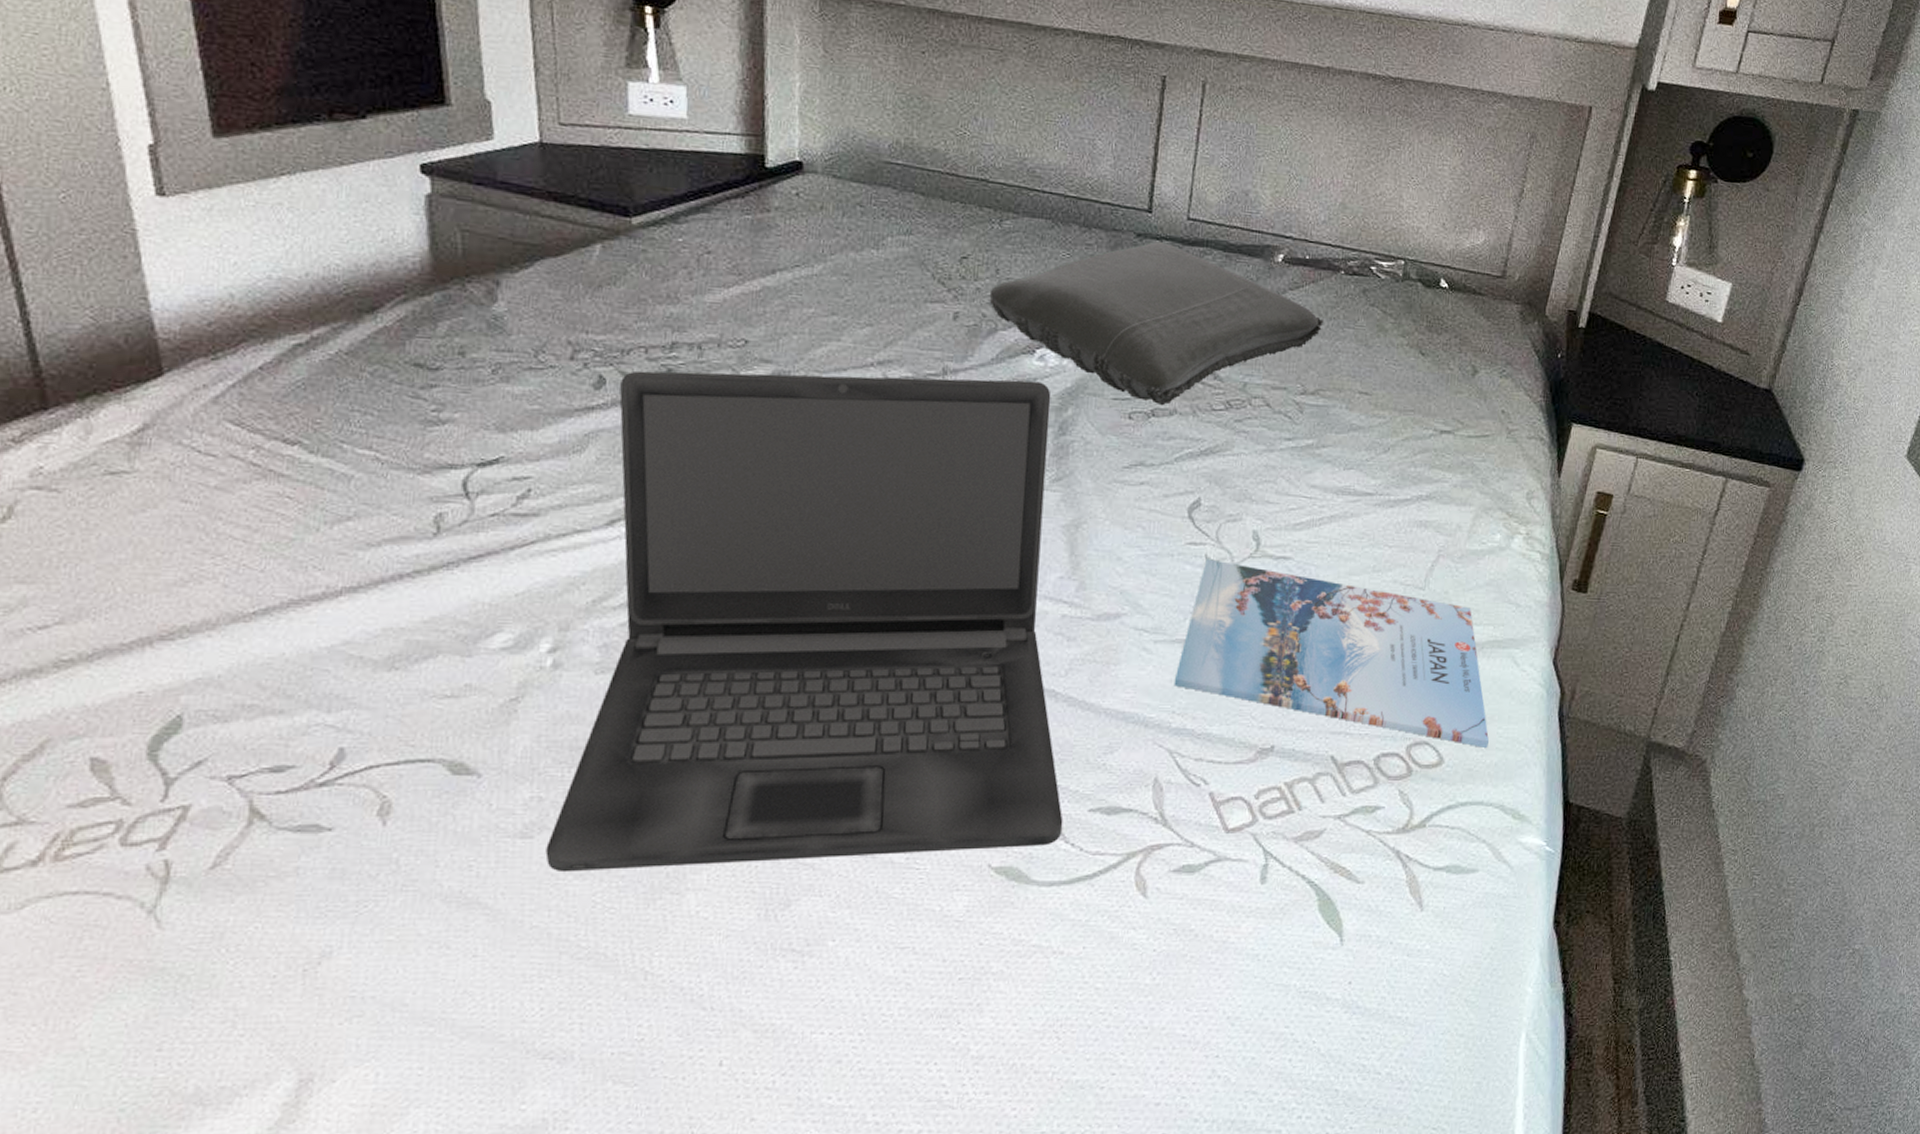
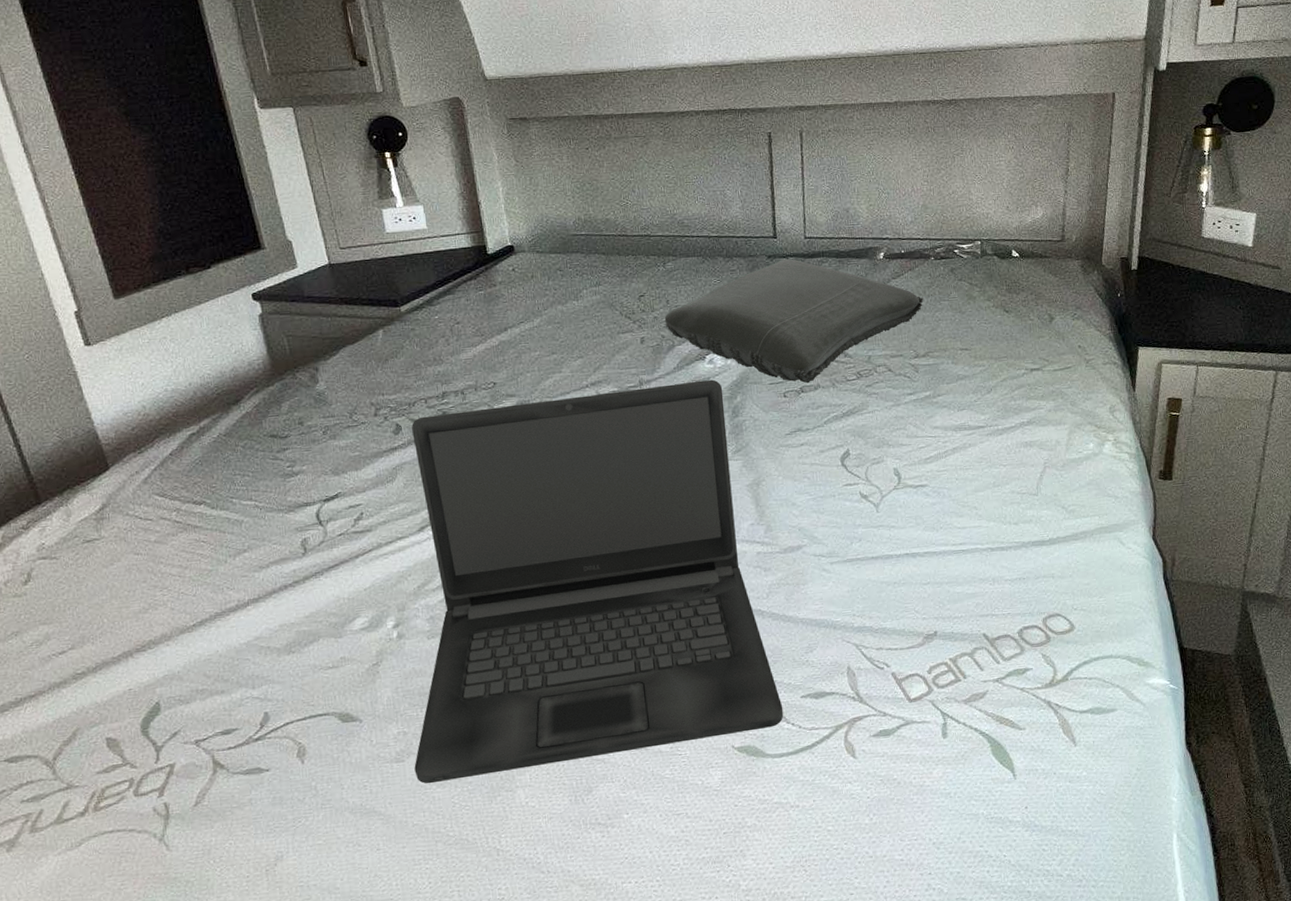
magazine: present [1174,559,1489,749] -> none [851,494,1109,614]

